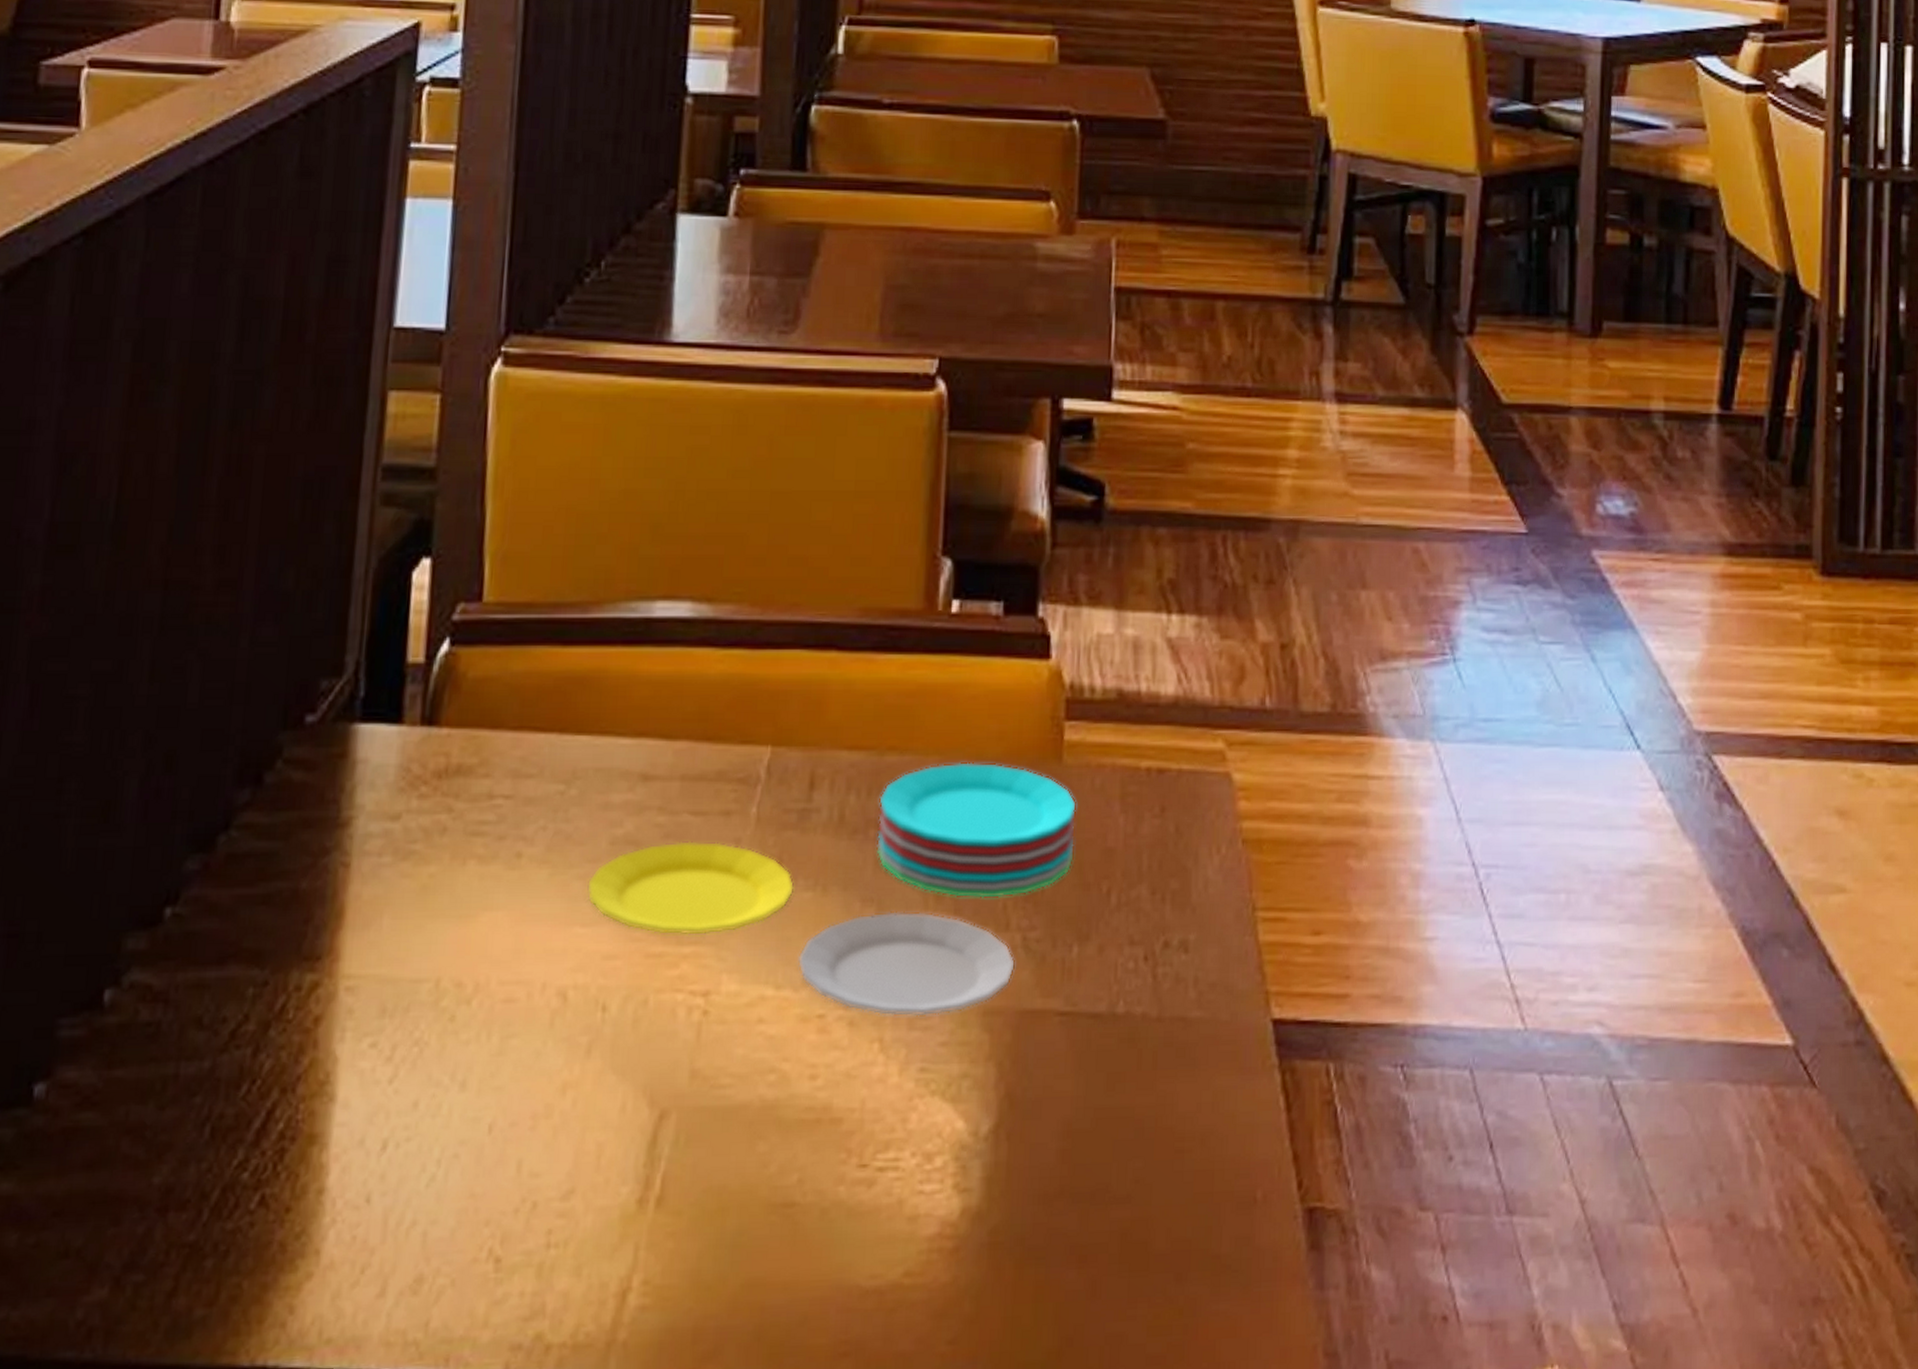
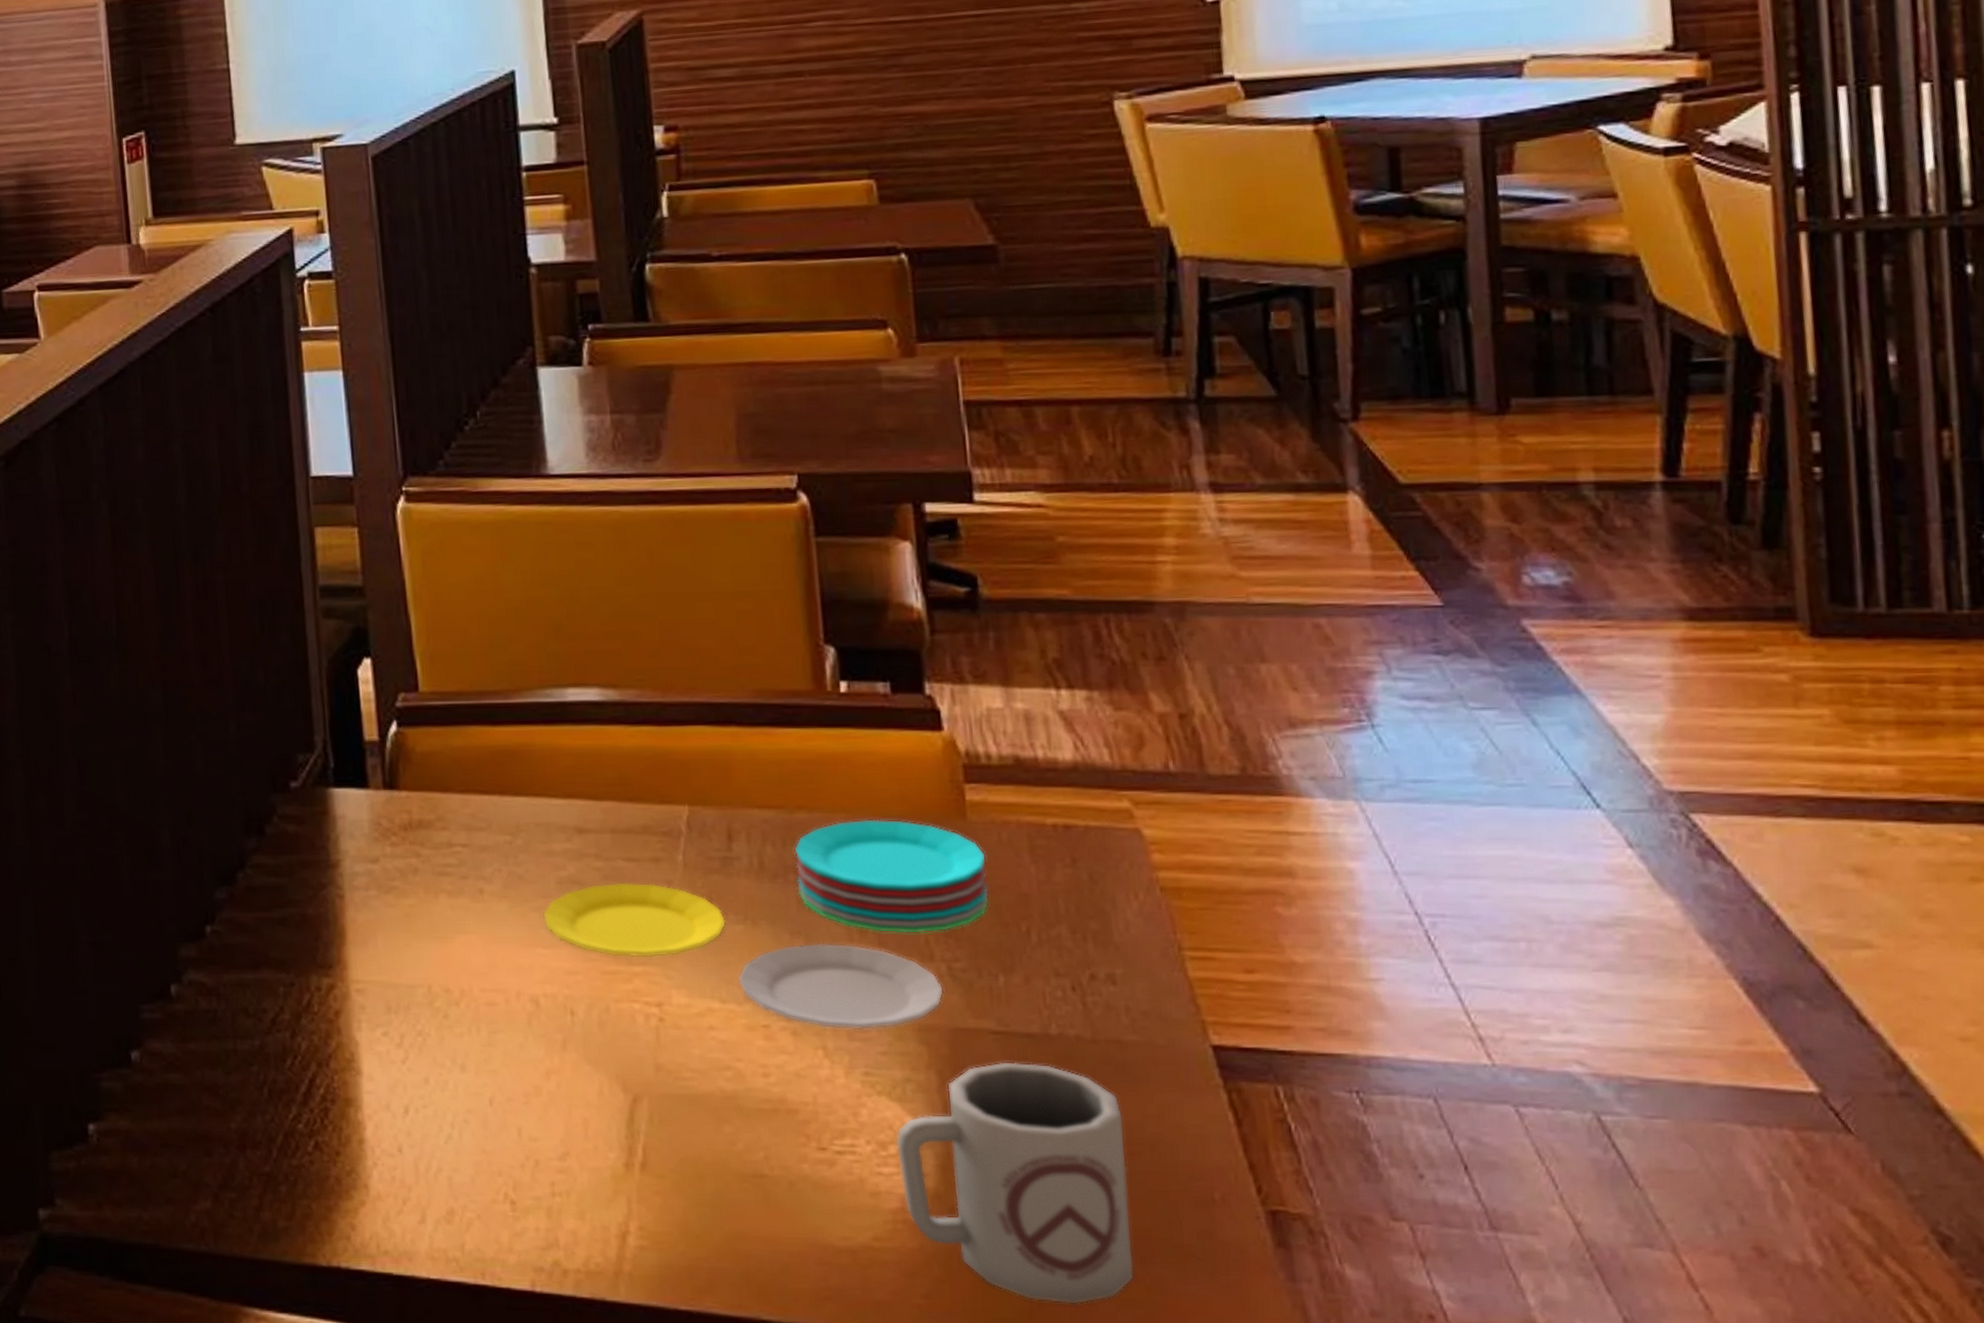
cup: none [942,1047,1179,1338] -> present [895,1061,1135,1305]

